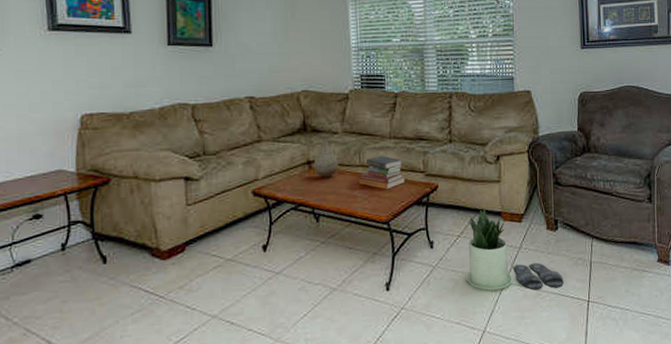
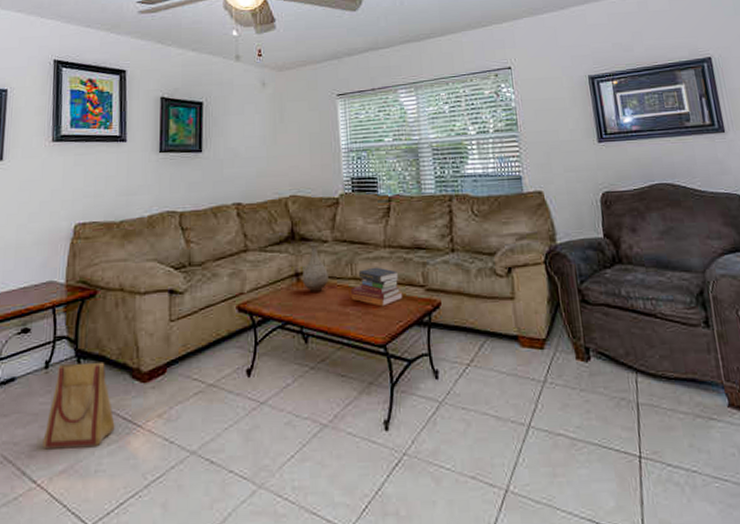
shopping bag: none [65,243,138,321] -> present [42,362,115,450]
planter: present [465,210,513,291] -> none [479,333,538,436]
slippers: present [513,263,564,290] -> none [538,402,604,438]

